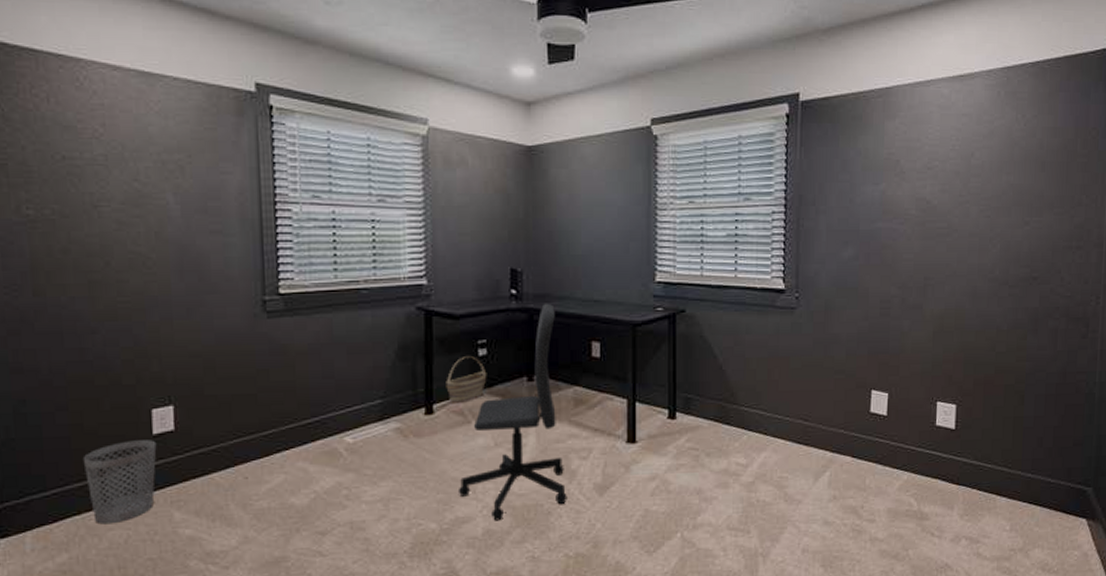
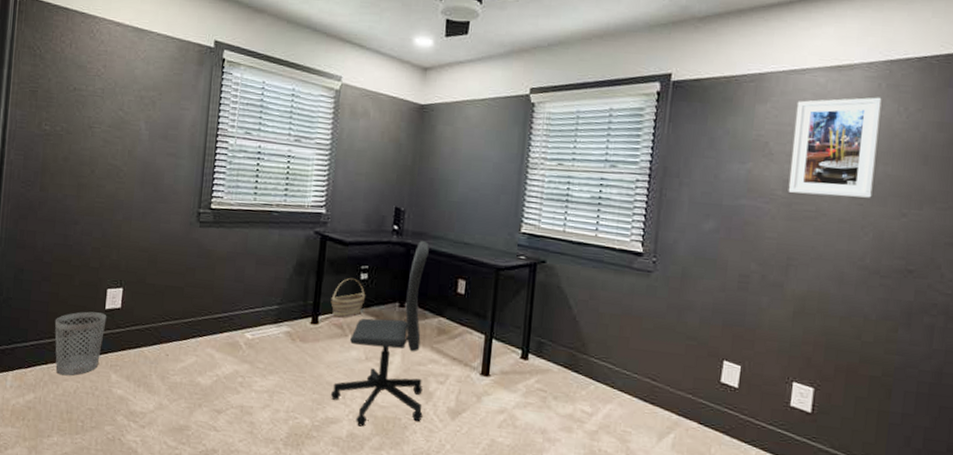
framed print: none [921,106,1002,211] -> present [788,97,882,198]

